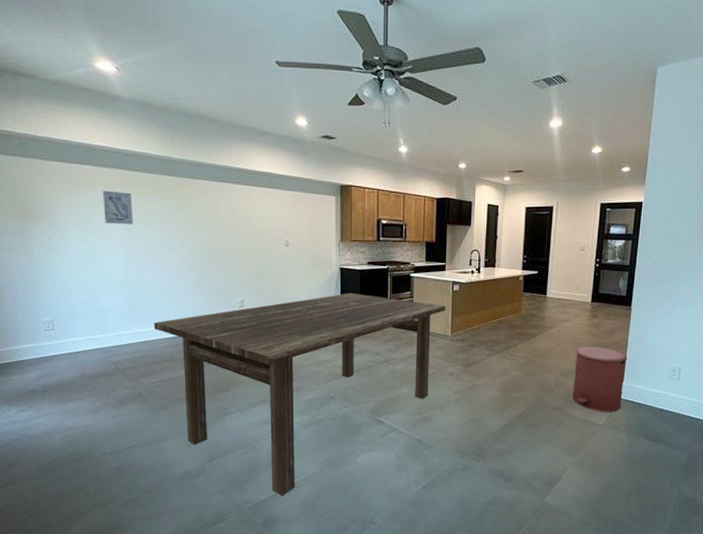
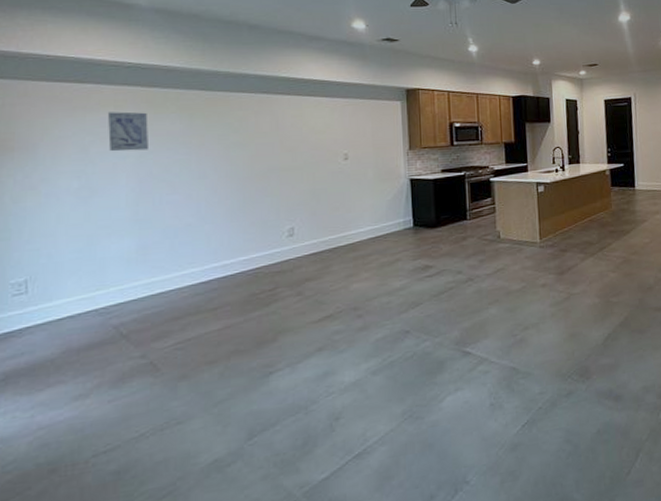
dining table: present [154,293,446,496] -> none [173,205,532,469]

